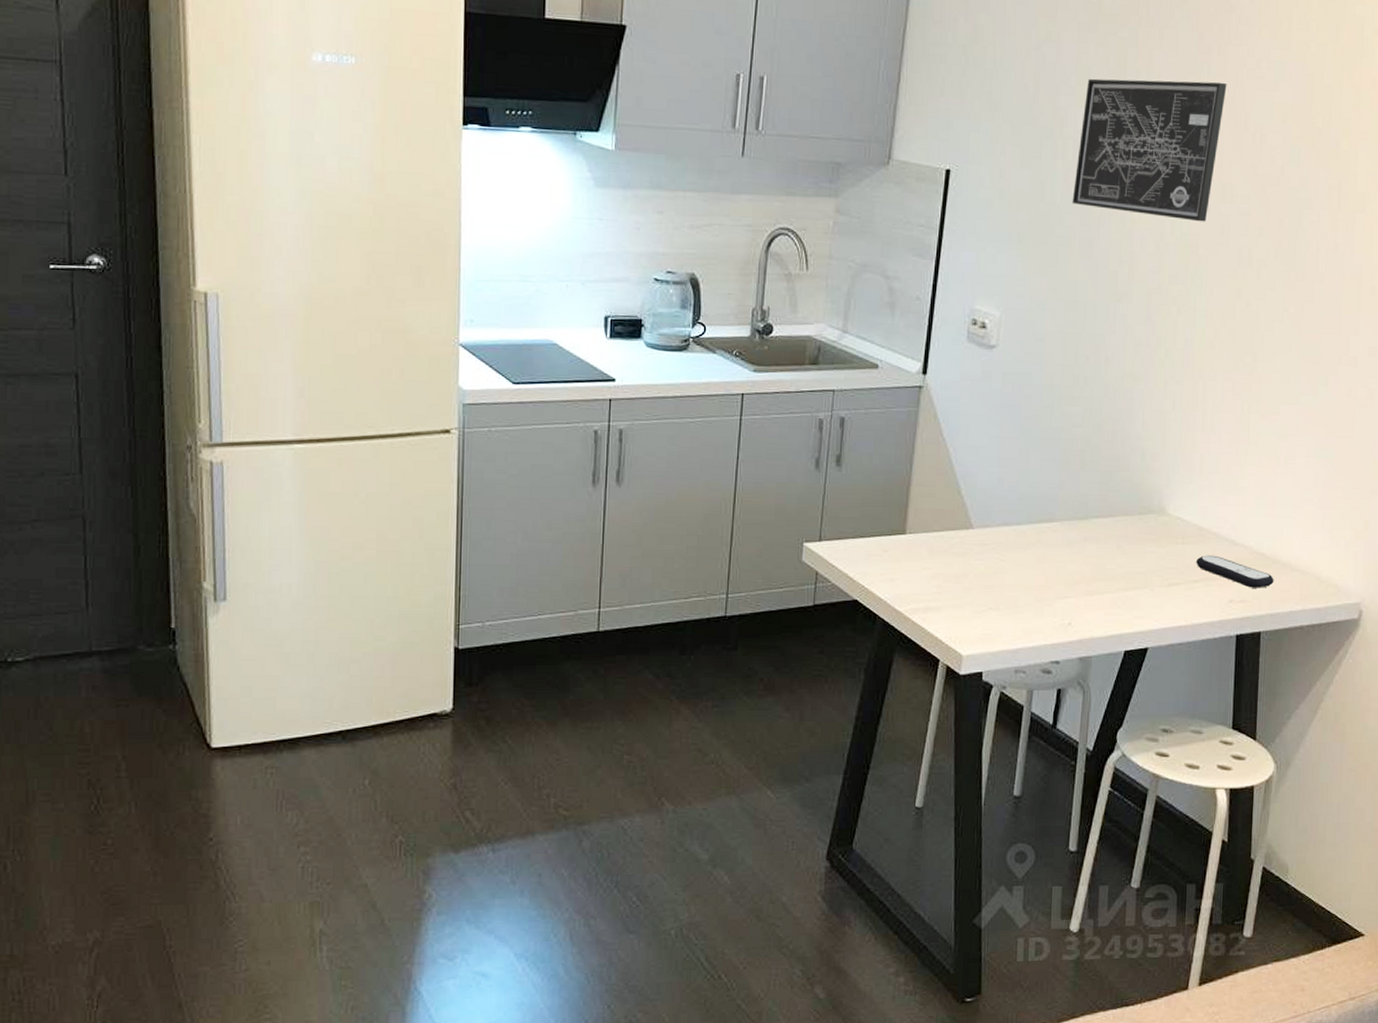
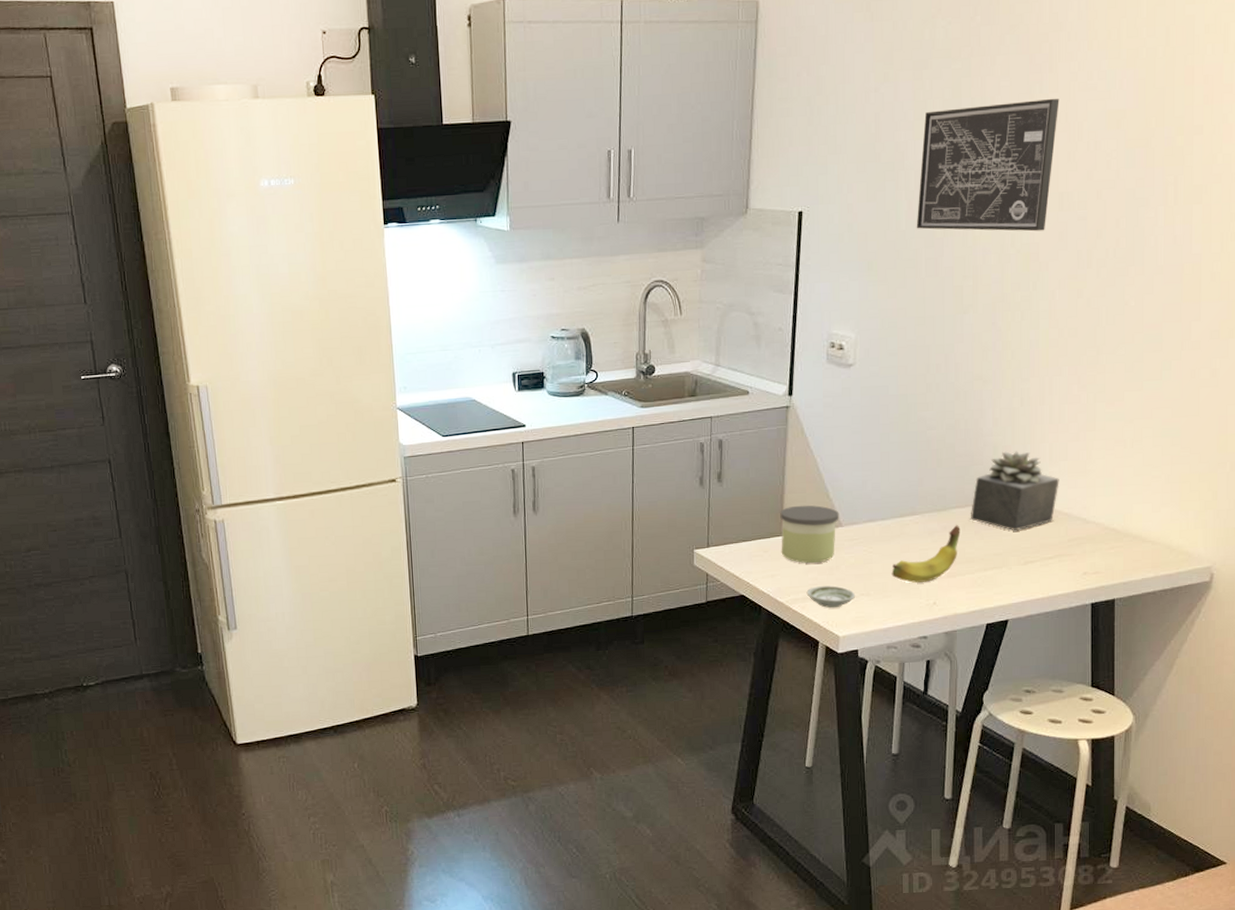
candle: none [903,500,971,569] -> present [780,505,839,564]
saucer: none [928,595,984,622] -> present [806,585,856,608]
fruit: none [1024,537,1102,599] -> present [891,525,961,583]
succulent plant: none [1112,458,1209,549] -> present [970,451,1059,531]
remote control: present [1196,555,1274,588] -> none [1050,533,1126,560]

